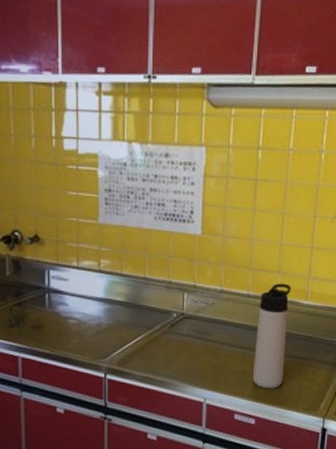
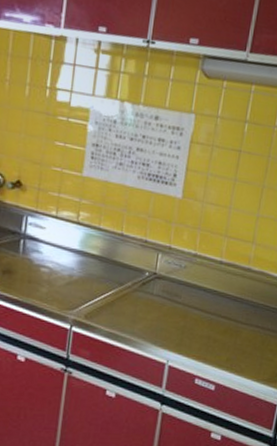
thermos bottle: present [252,283,292,389] -> none [216,253,264,357]

